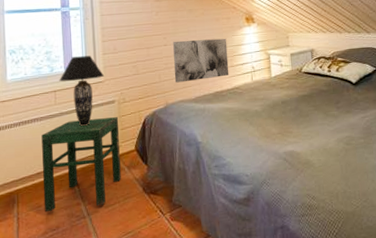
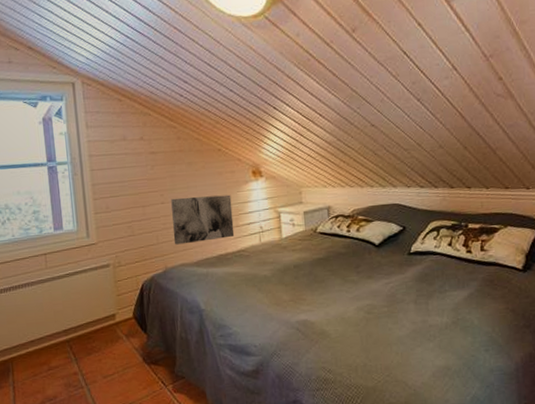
stool: present [41,117,121,213] -> none [33,282,119,382]
table lamp: present [59,55,105,127] -> none [49,215,98,292]

